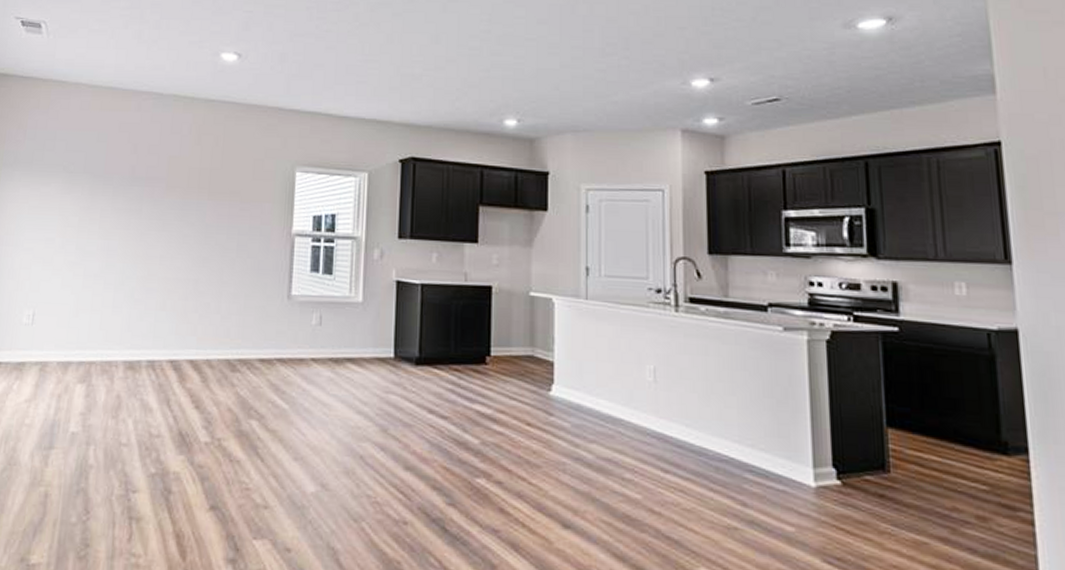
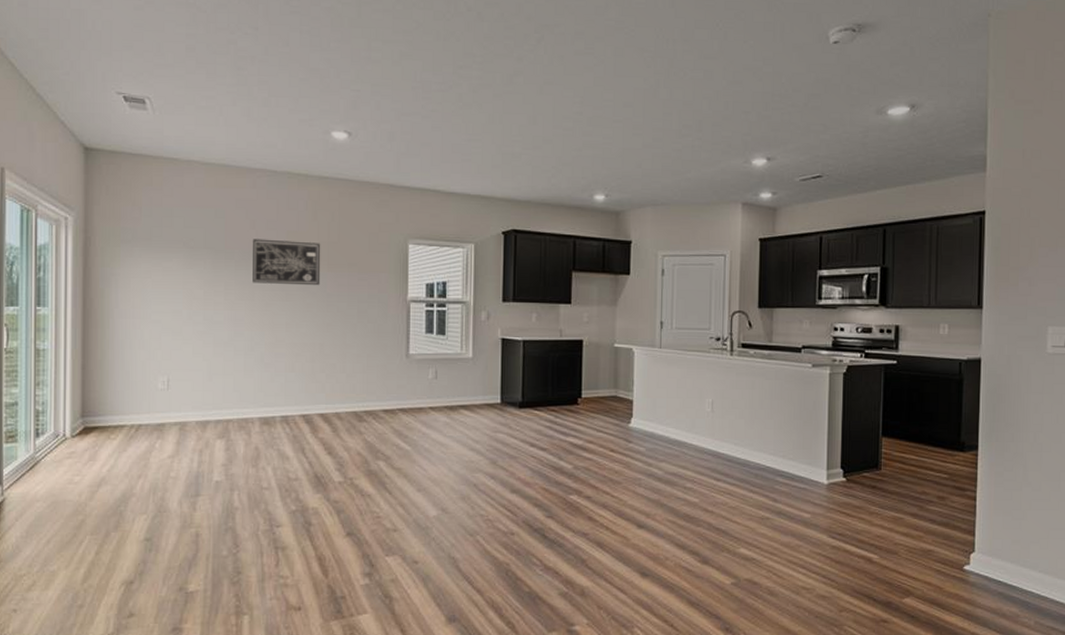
wall art: none [129,164,203,216] -> present [252,239,321,286]

